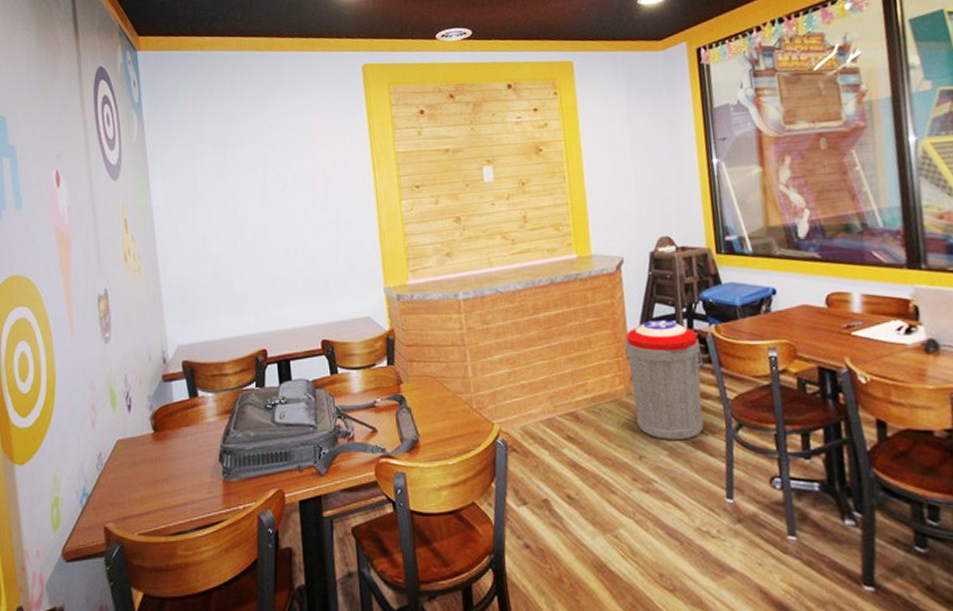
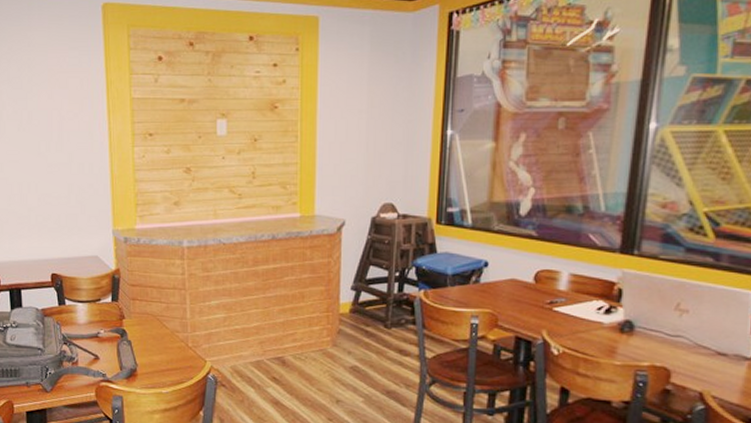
trash can: present [624,320,704,441] -> none [334,282,408,390]

